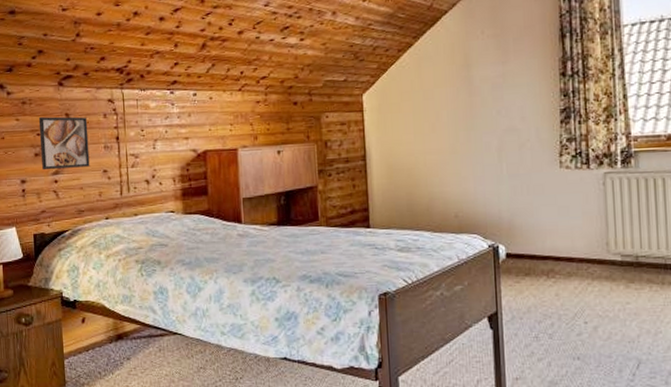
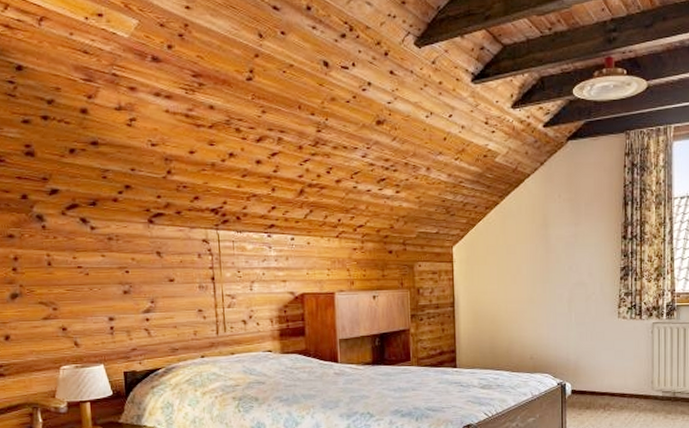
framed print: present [38,116,90,171] -> none [127,253,184,308]

